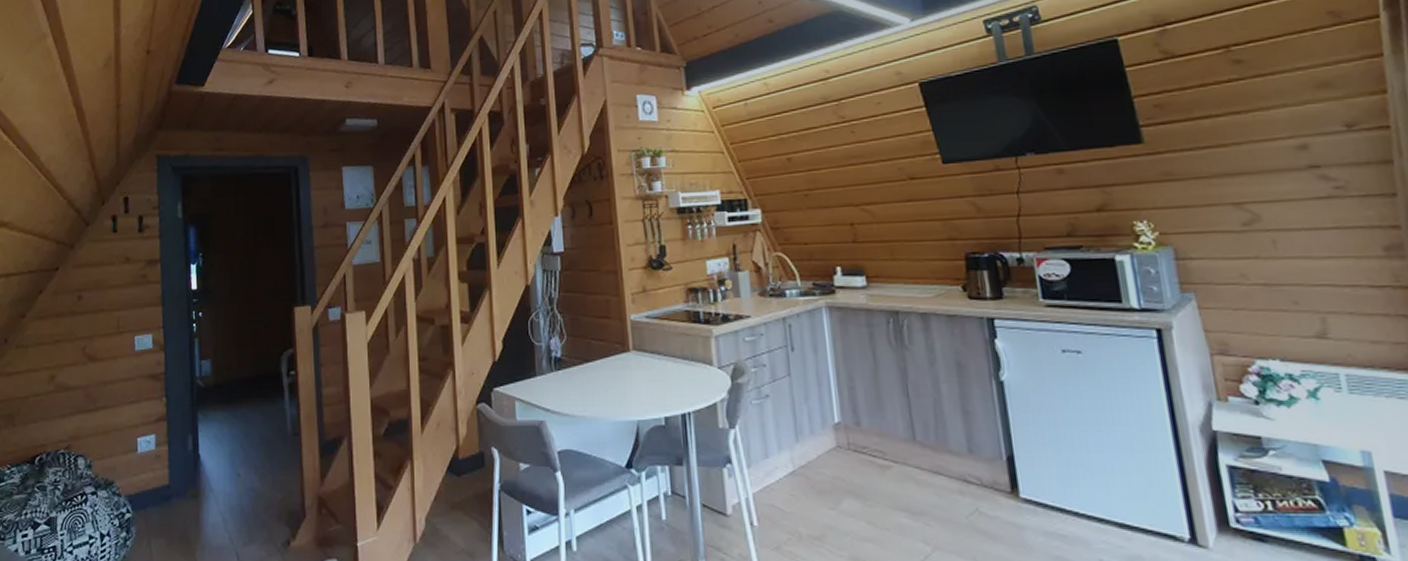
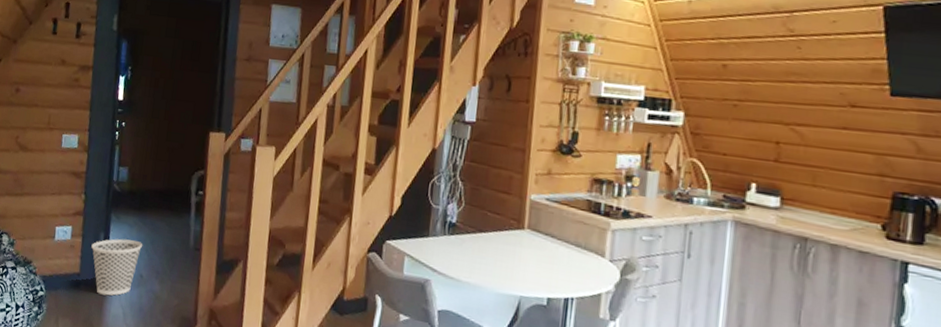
wastebasket: none [179,438,237,504] -> present [91,238,143,296]

